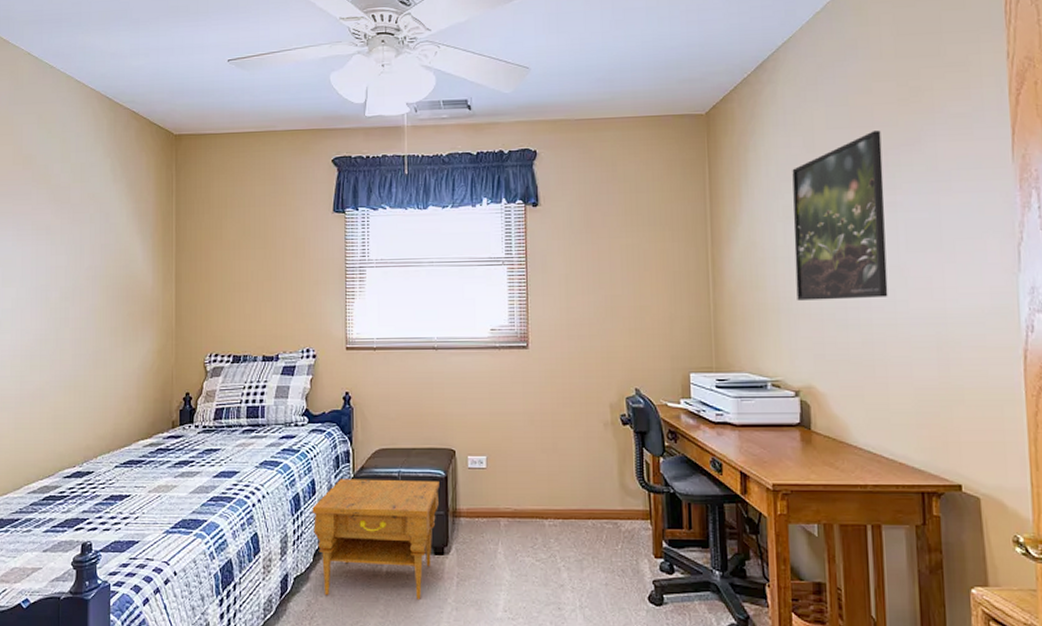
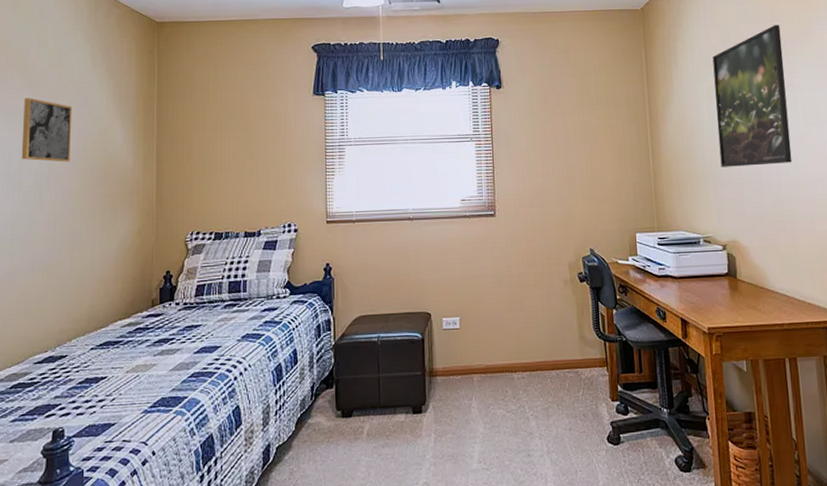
wall art: none [48,213,95,279] -> present [21,98,73,162]
nightstand: present [312,479,440,599] -> none [294,343,417,463]

